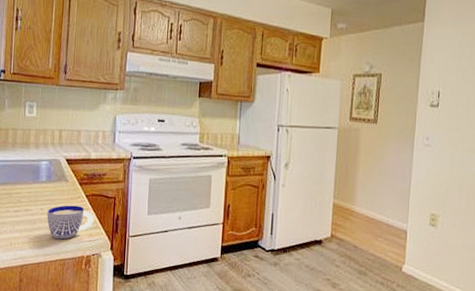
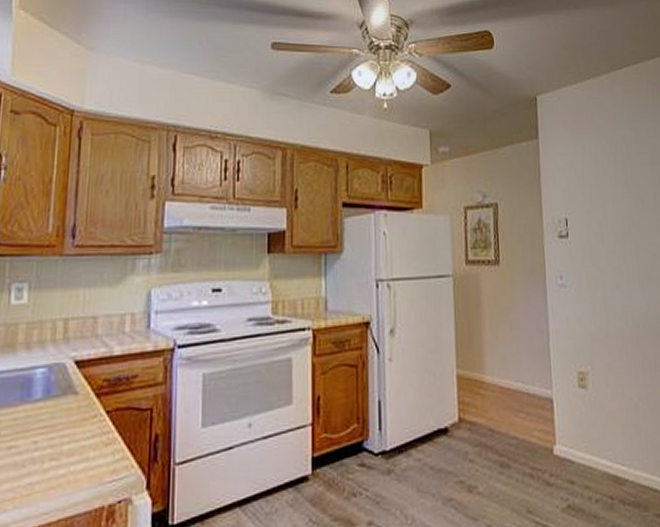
cup: present [46,205,94,240] -> none [43,429,120,487]

